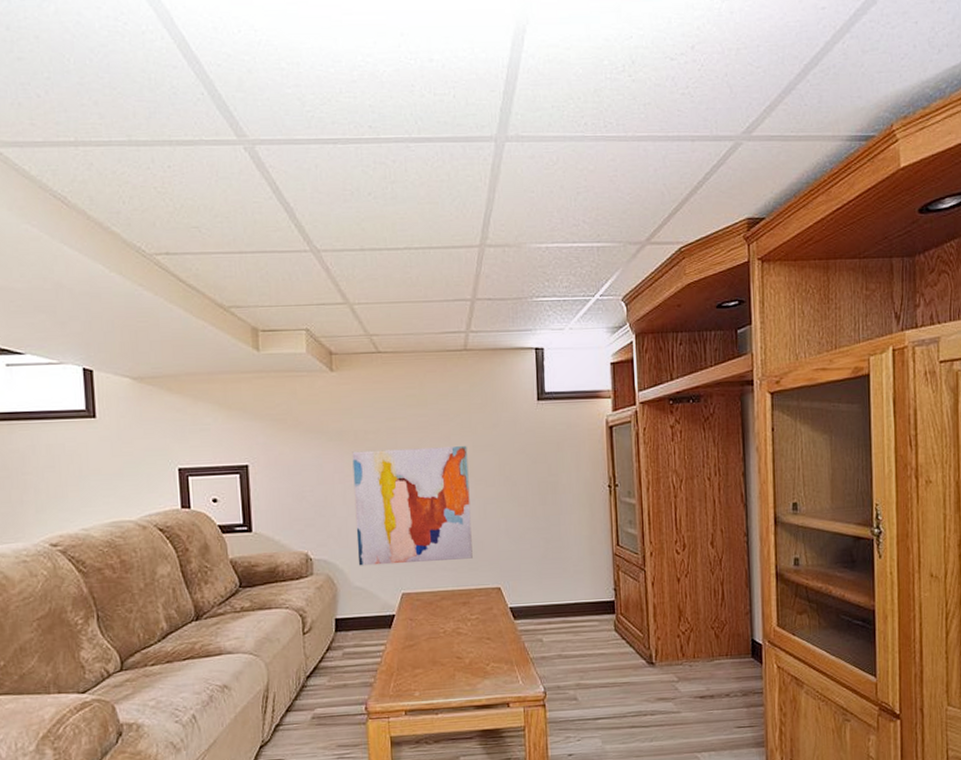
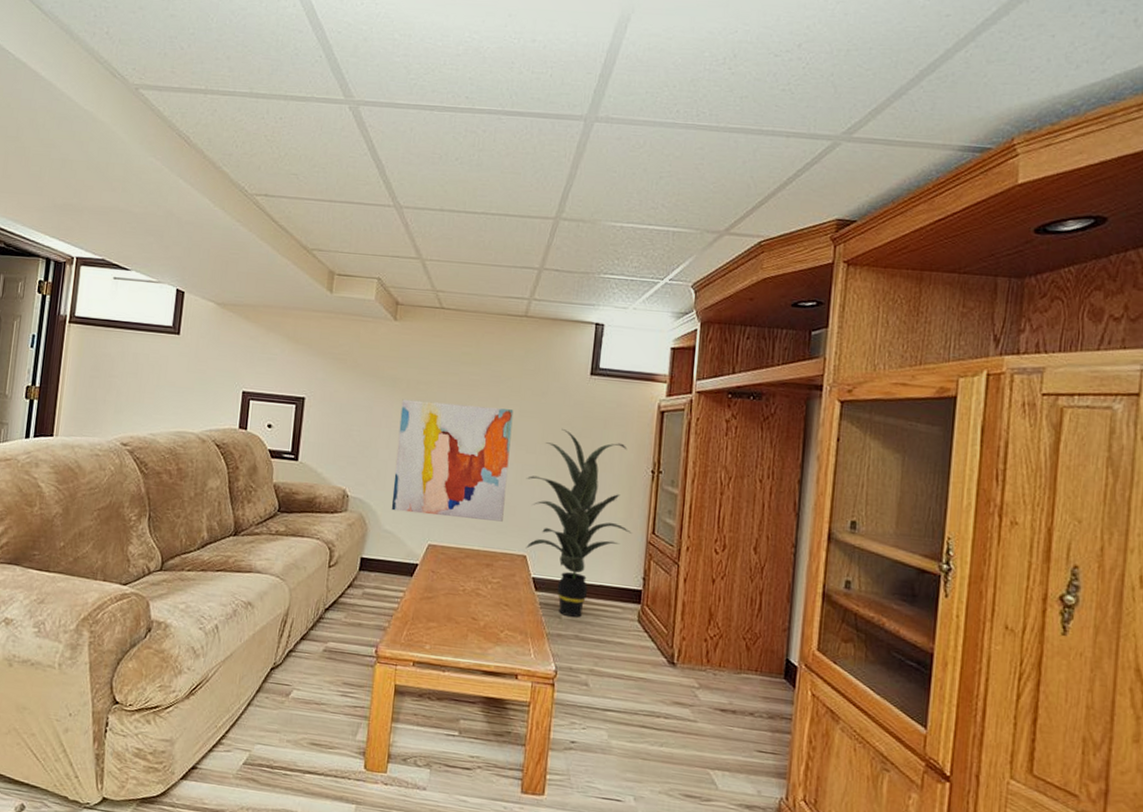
indoor plant: none [489,457,598,638] -> present [526,428,632,617]

